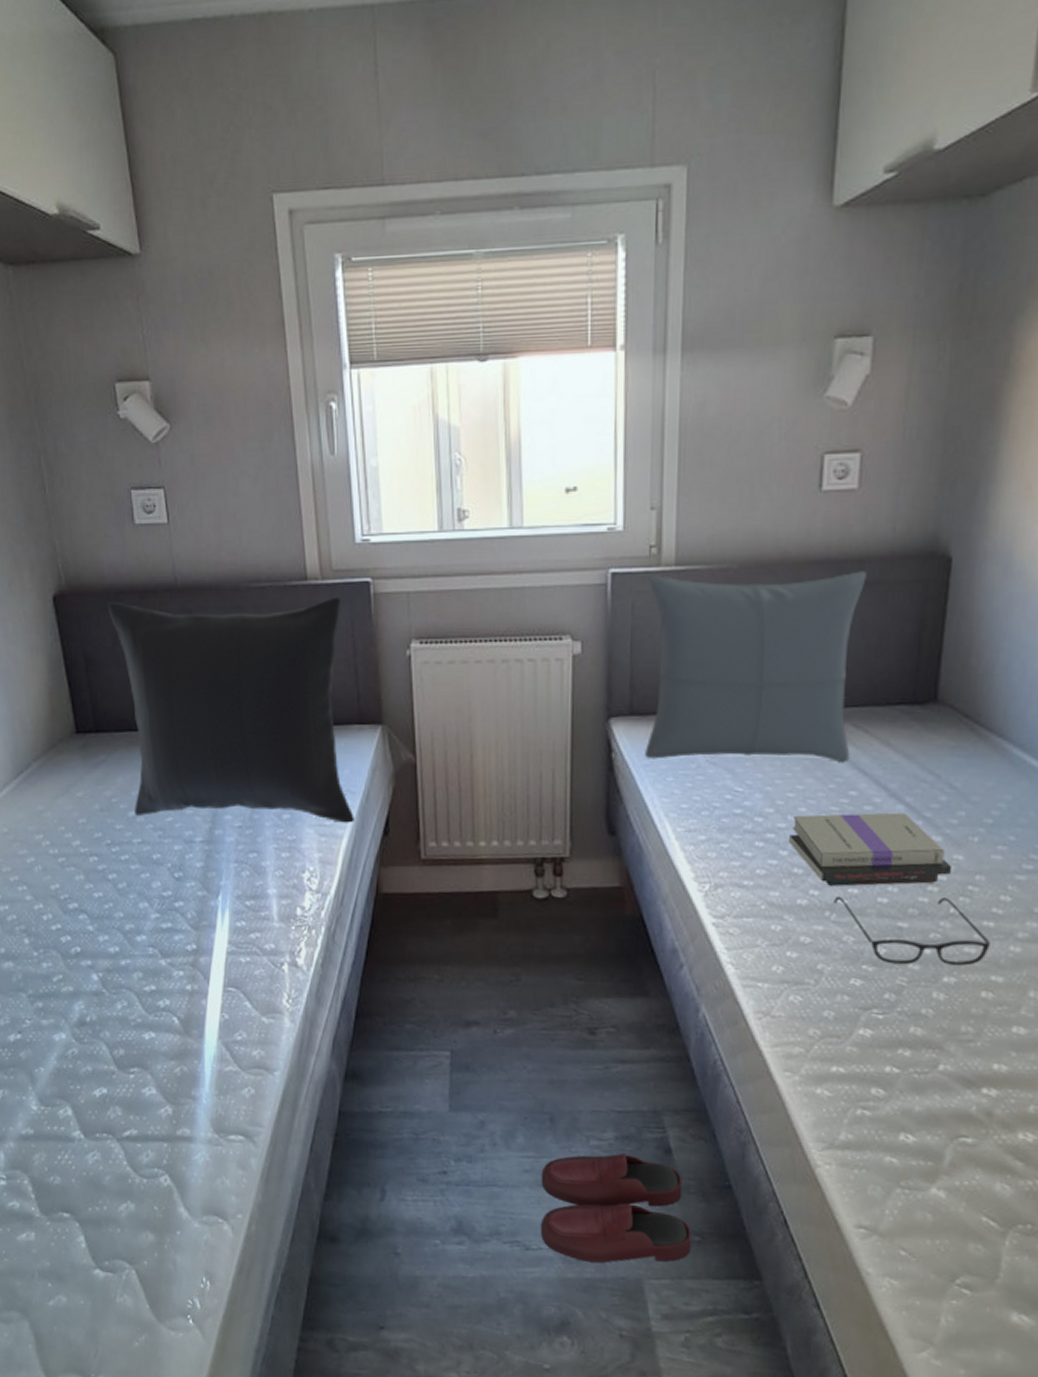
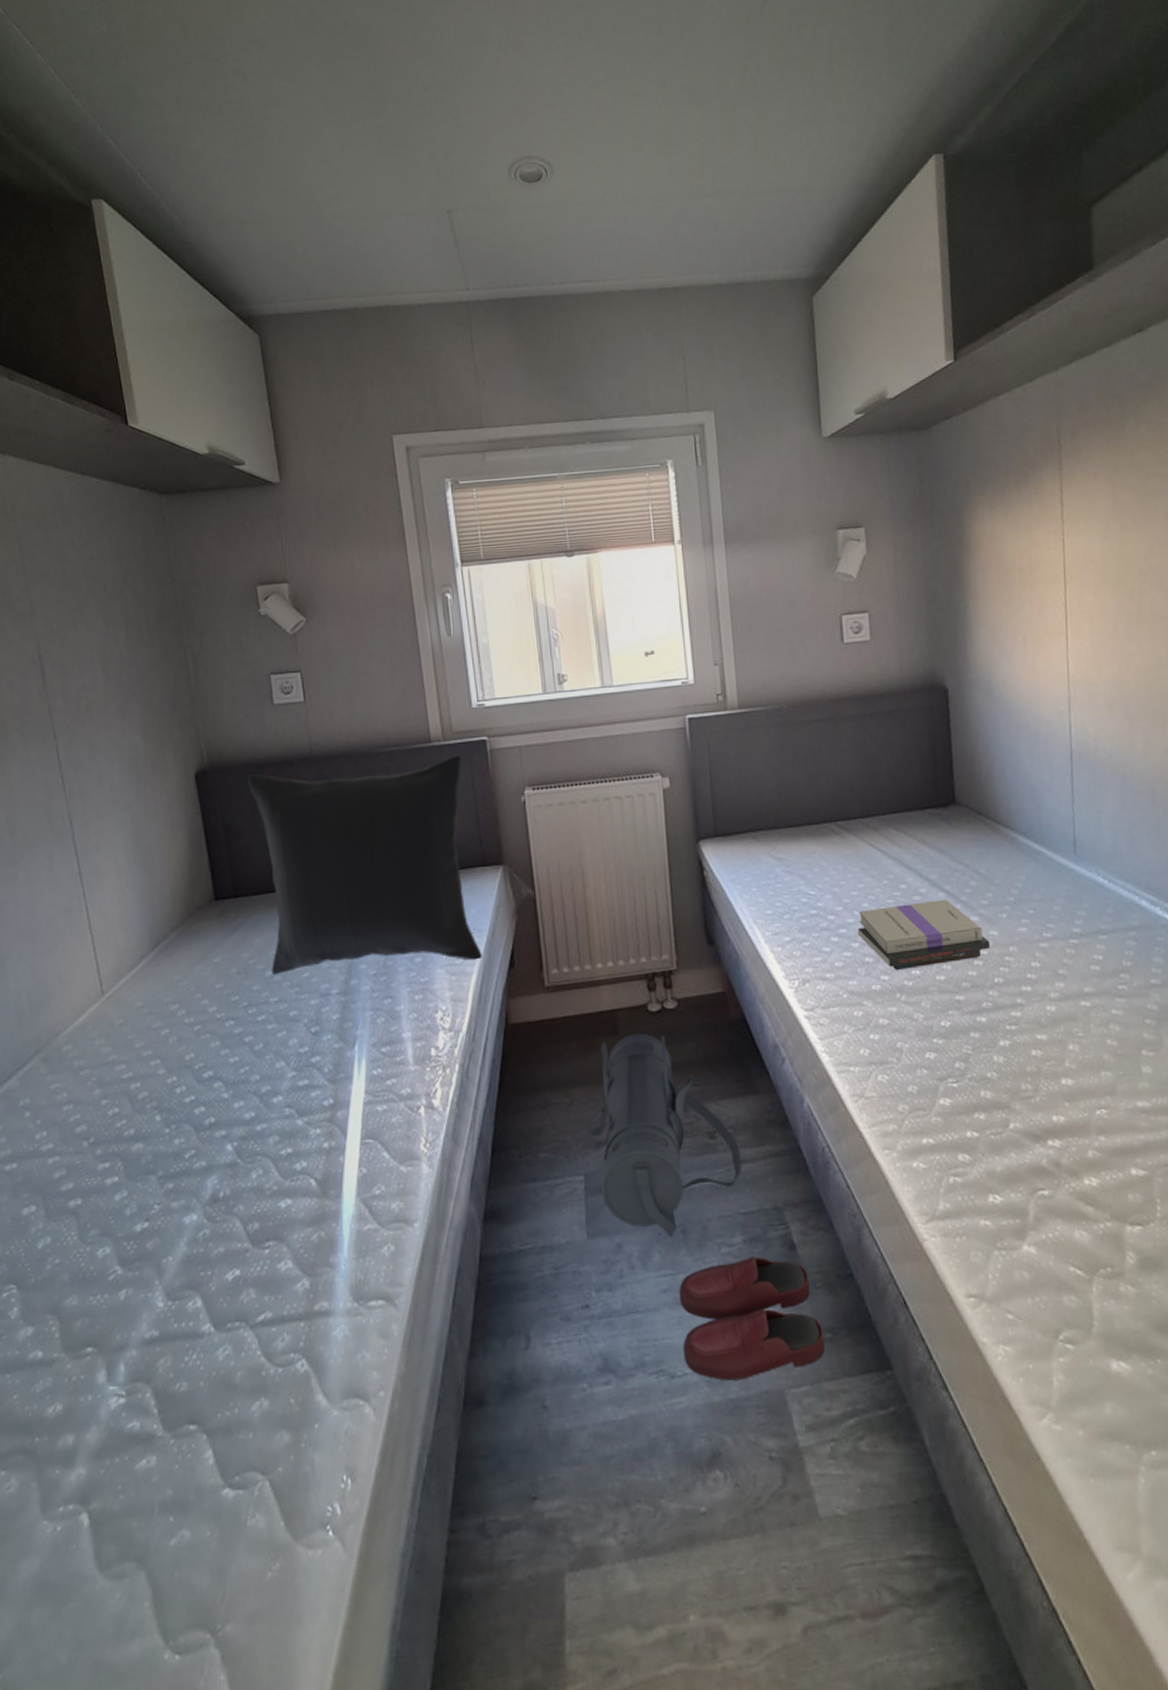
duffel bag: none [458,918,622,1123] -> present [588,1033,742,1237]
pillow: present [645,571,867,762] -> none [718,703,896,874]
eyeglasses: present [834,895,990,966] -> none [902,970,1031,1035]

